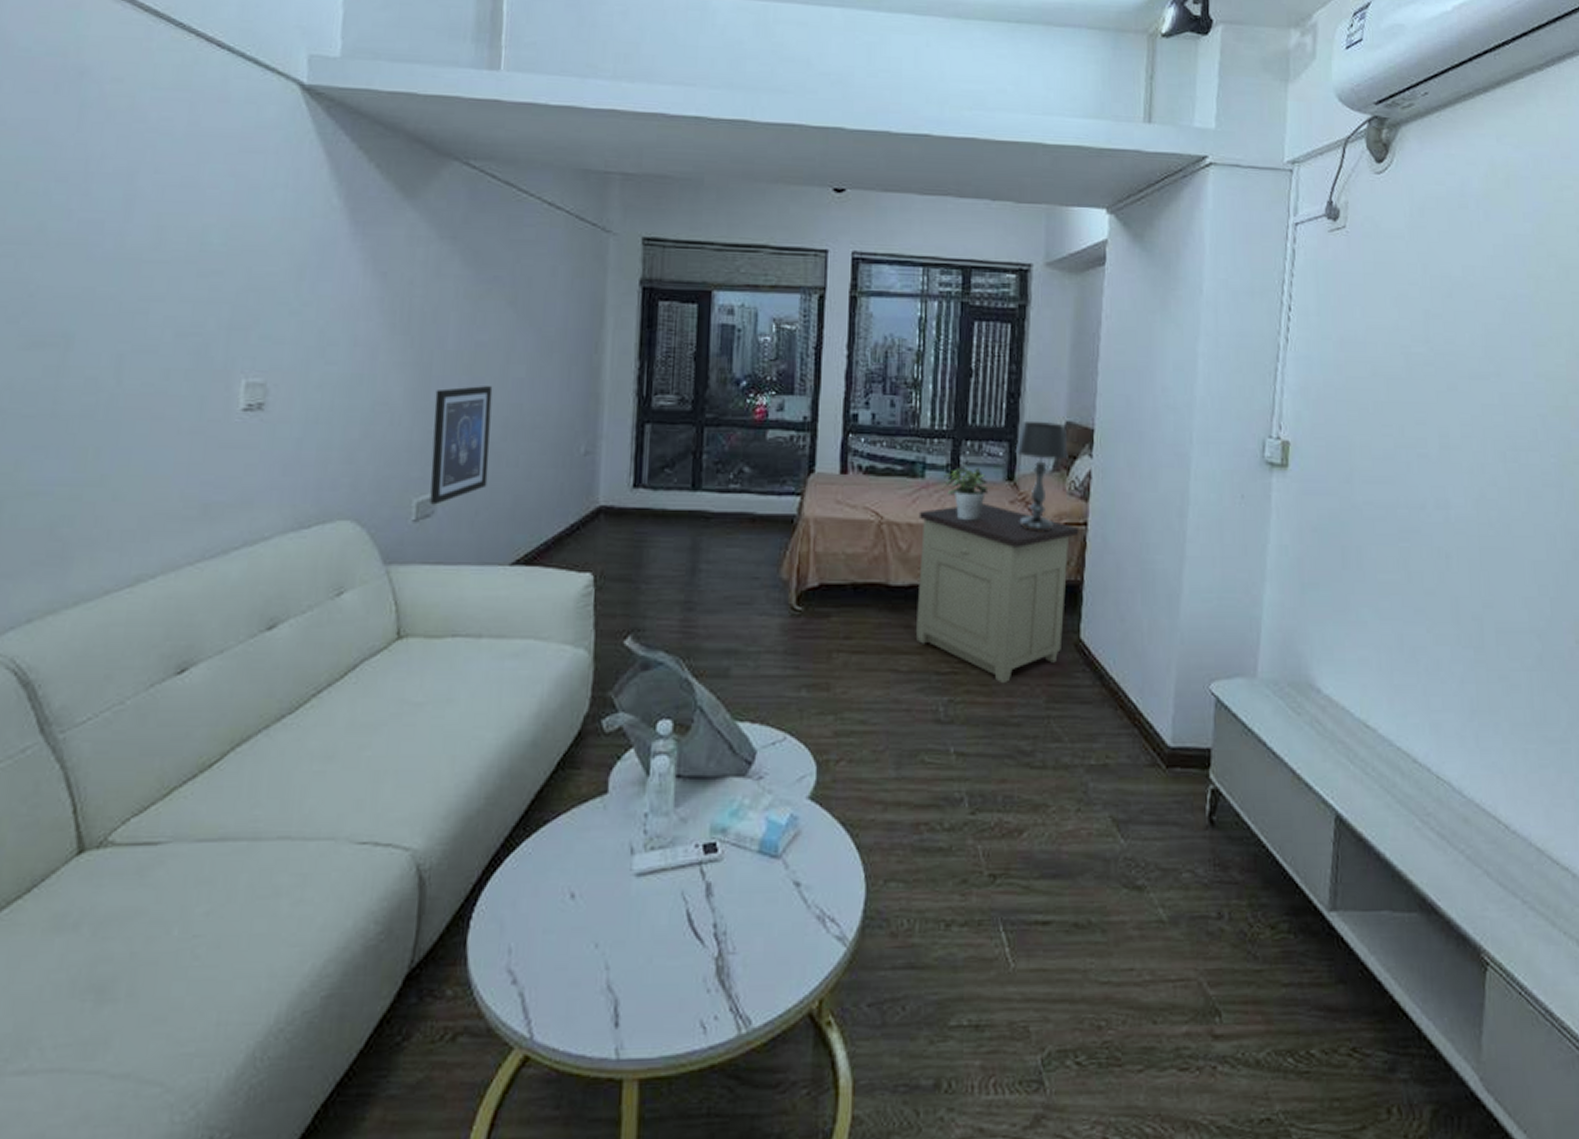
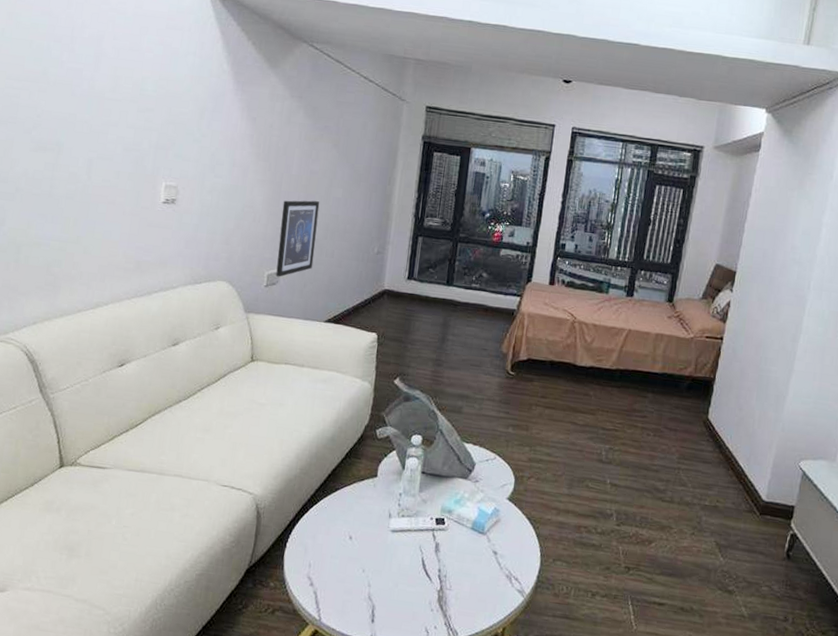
nightstand: present [915,502,1079,684] -> none [591,315,717,442]
potted plant: present [944,467,989,521] -> none [622,289,654,328]
table lamp: present [1015,420,1068,532] -> none [673,260,715,341]

